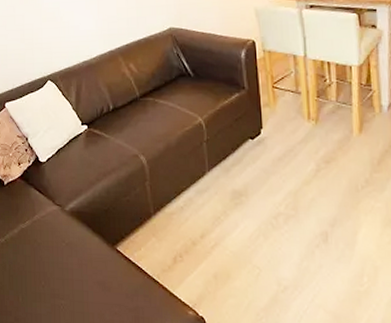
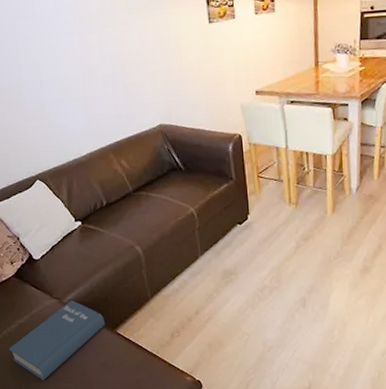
book: none [9,209,105,294] -> present [8,300,105,380]

